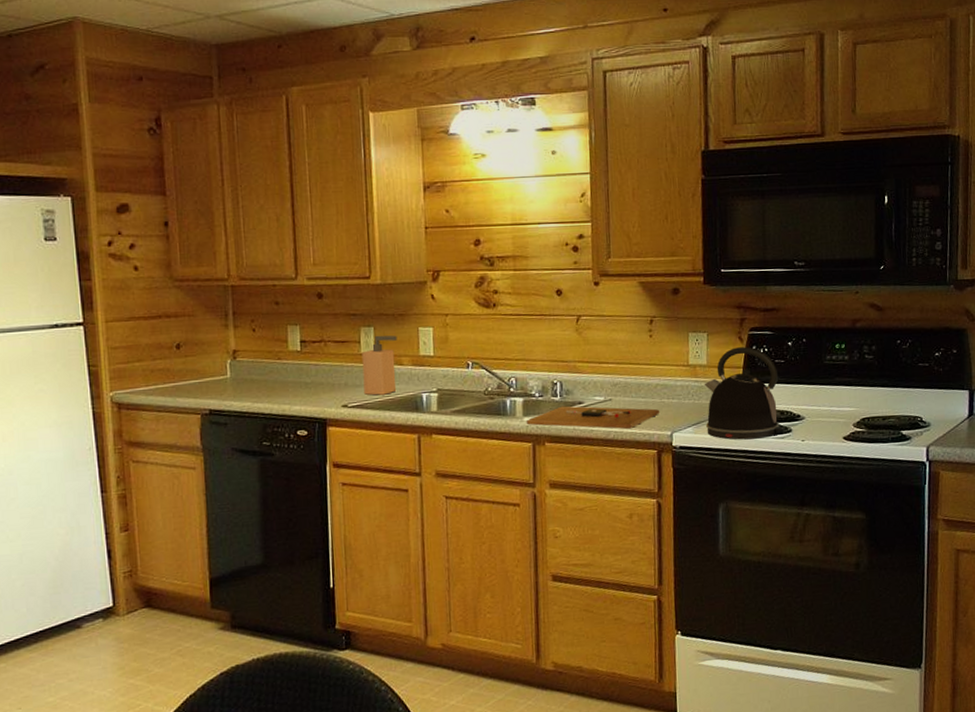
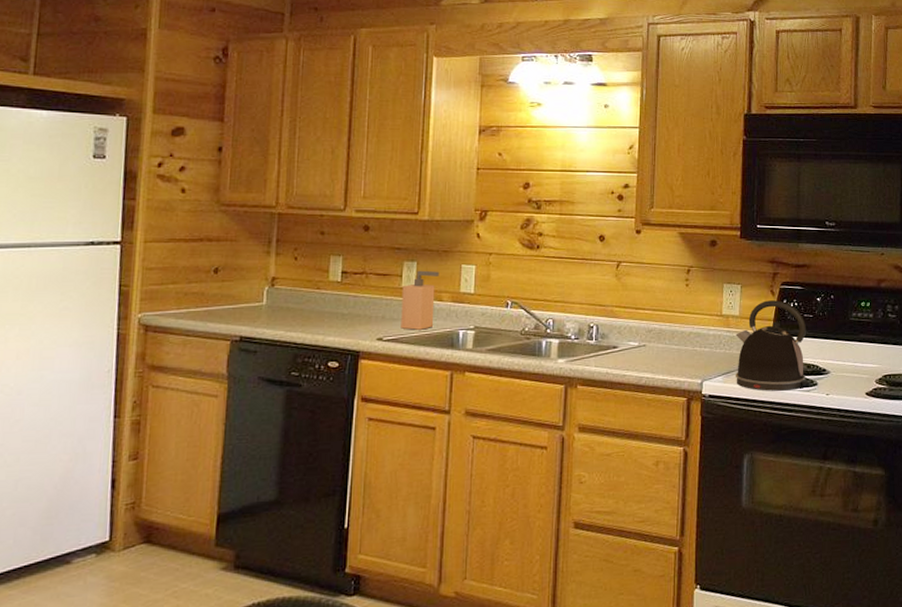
cutting board: present [526,405,660,430] -> none [560,349,692,376]

